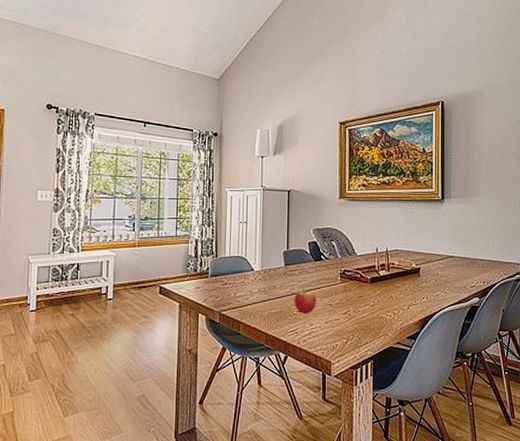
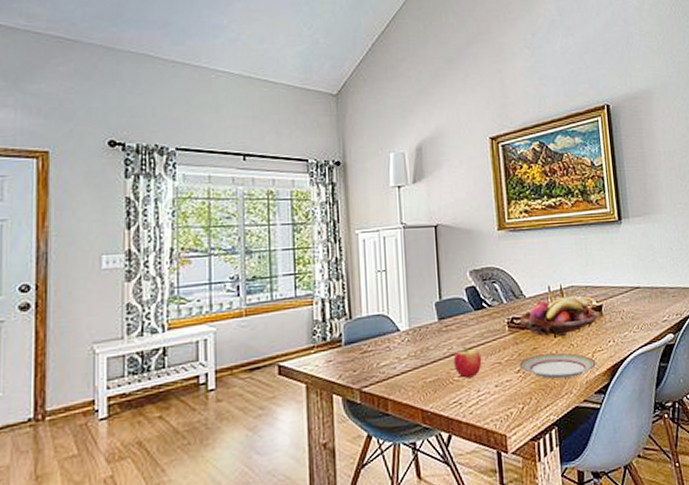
plate: none [346,302,410,323] -> present [519,352,596,379]
fruit basket: none [351,258,418,290] -> present [520,296,600,337]

